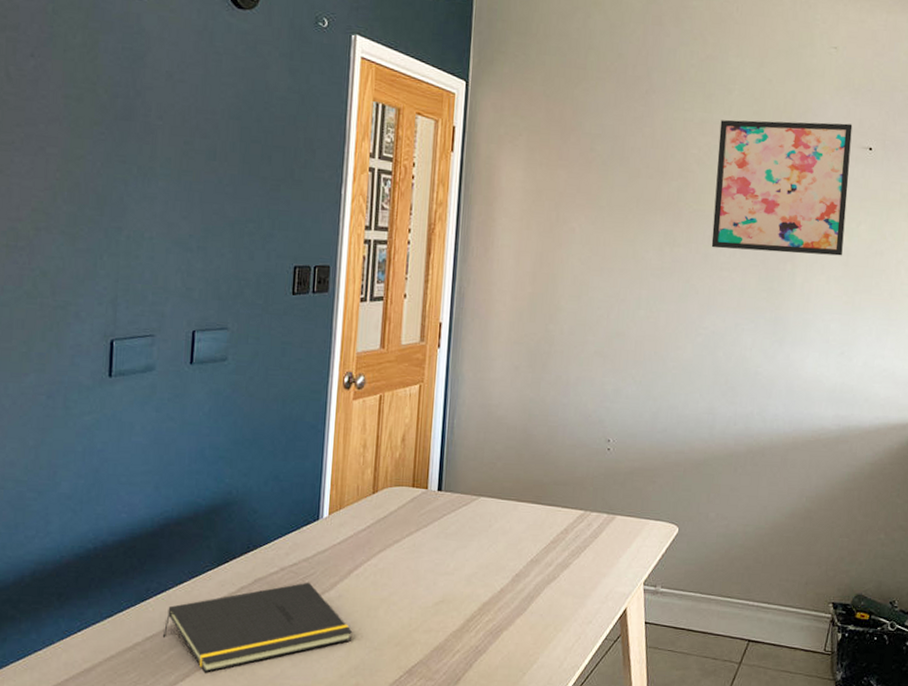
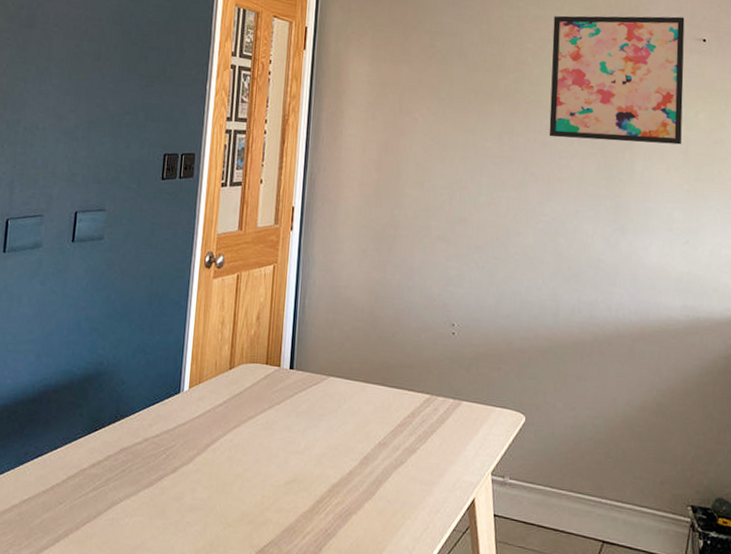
notepad: present [162,582,353,672] -> none [37,454,209,538]

